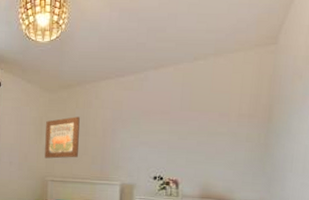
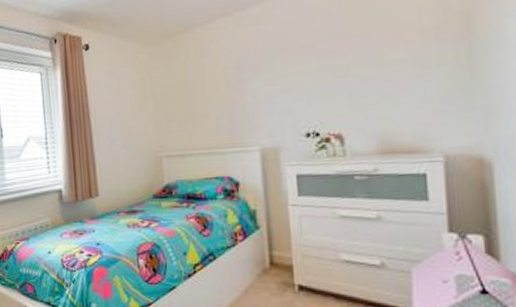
wall art: present [45,116,80,159] -> none [150,70,197,129]

